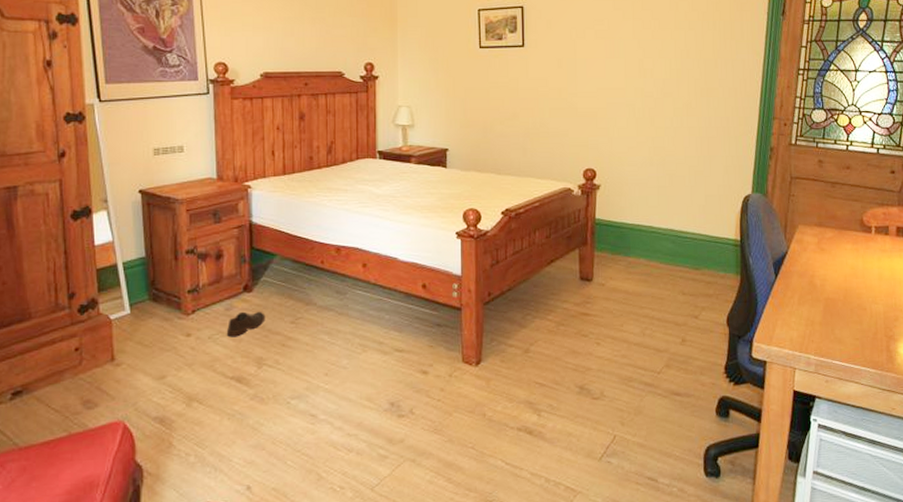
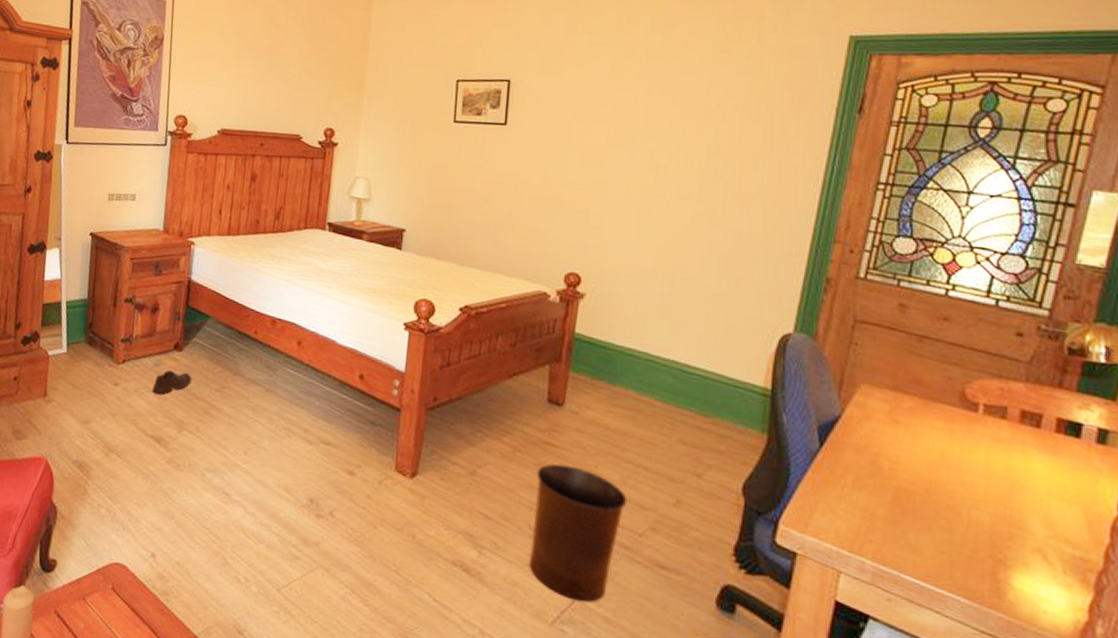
waste bin: none [577,328,647,437] -> present [529,463,628,602]

